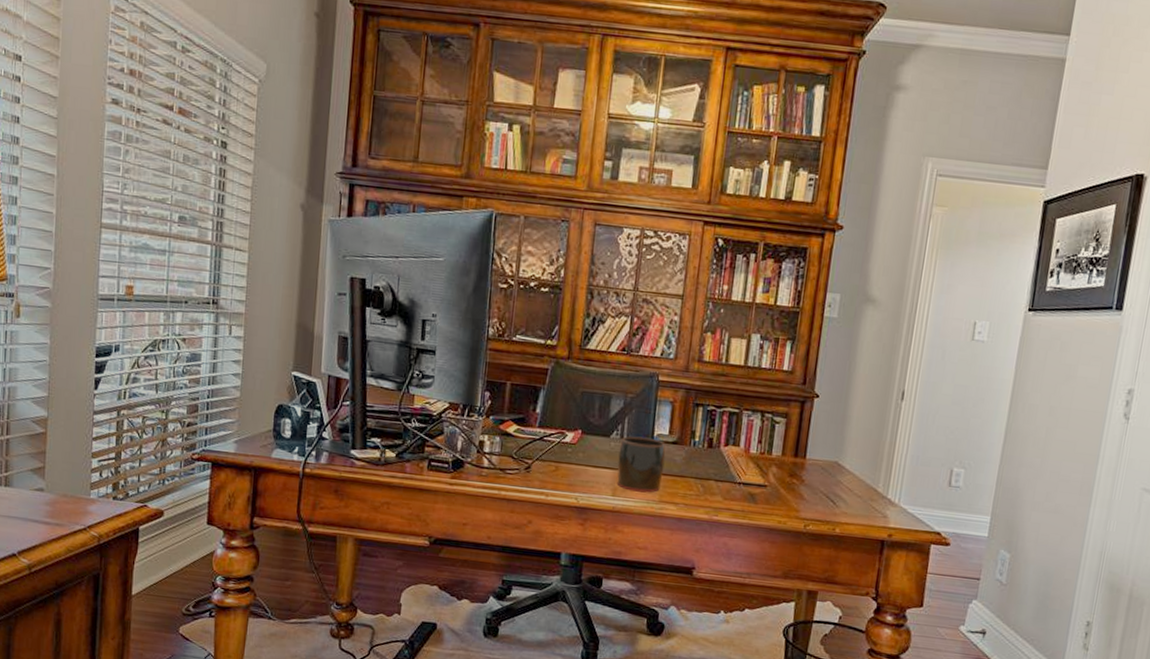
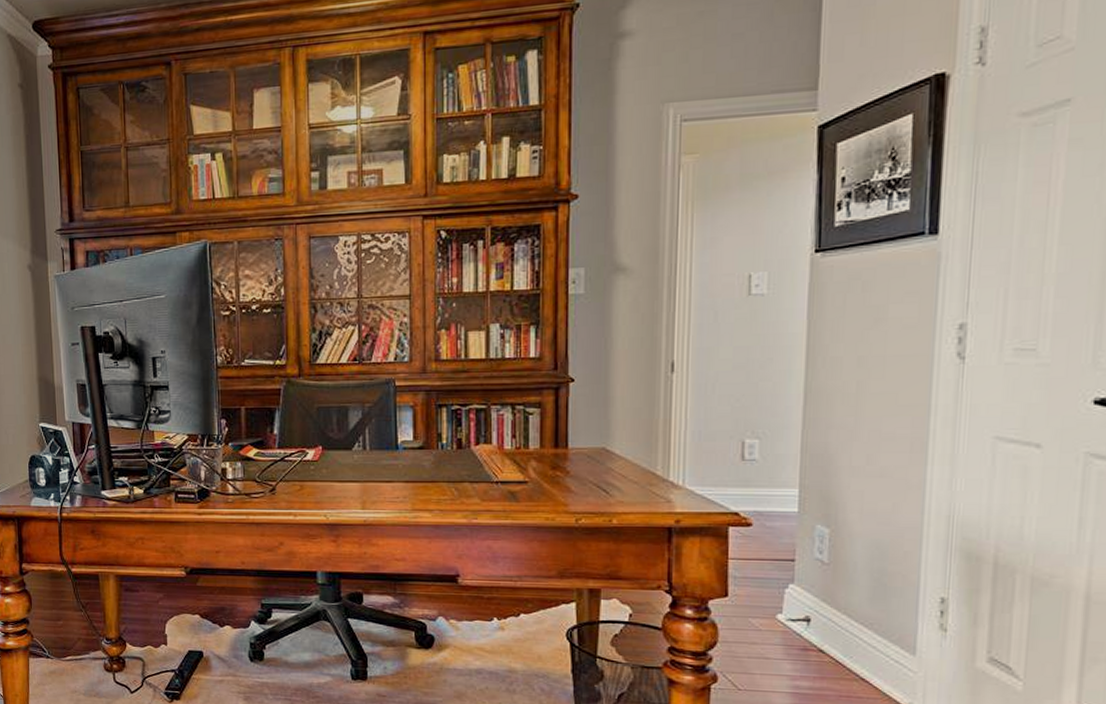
mug: present [617,436,666,493] -> none [363,446,413,502]

